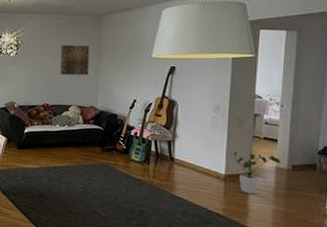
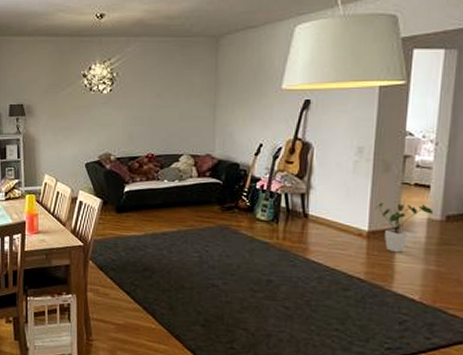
wall art: present [60,44,90,76] -> none [167,76,204,115]

